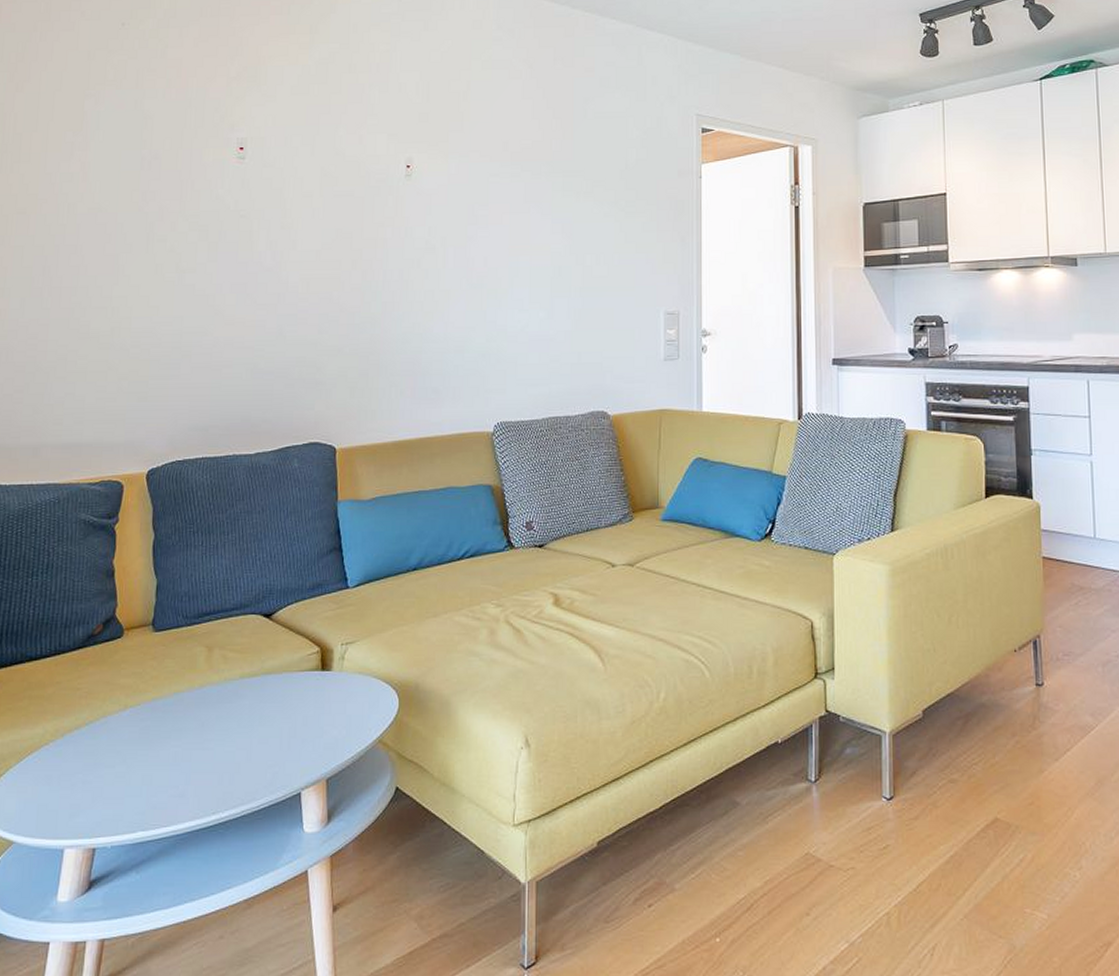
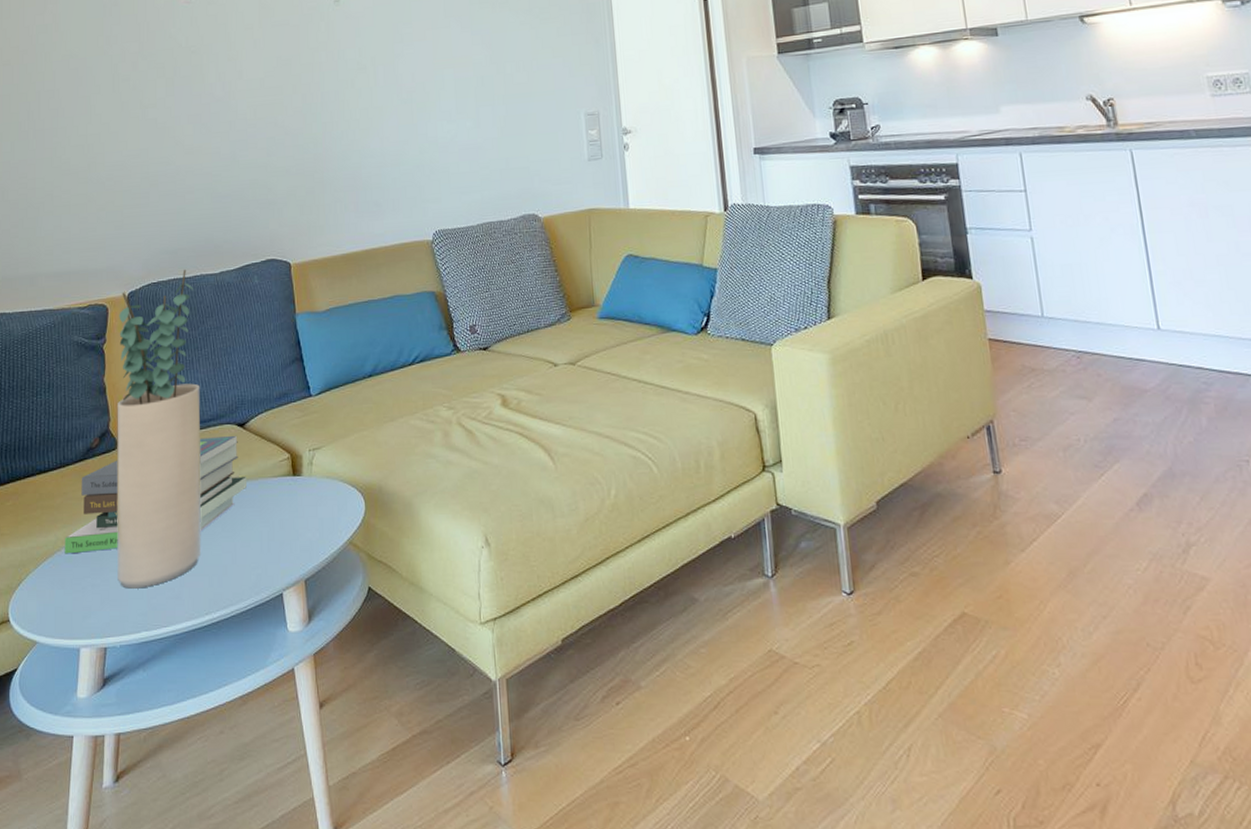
books: none [53,626,269,748] -> present [64,435,247,554]
vase: none [113,449,224,786] -> present [116,270,202,589]

